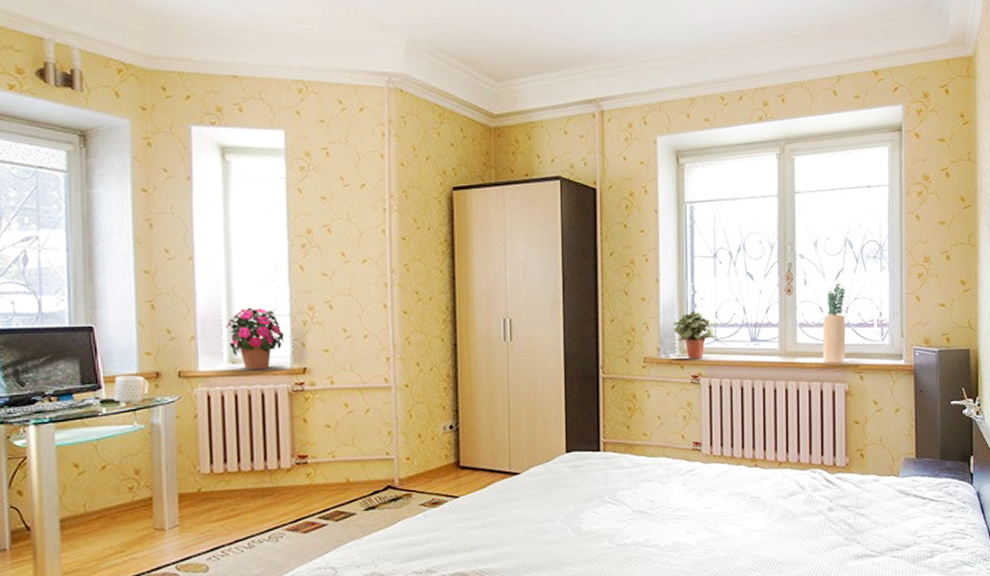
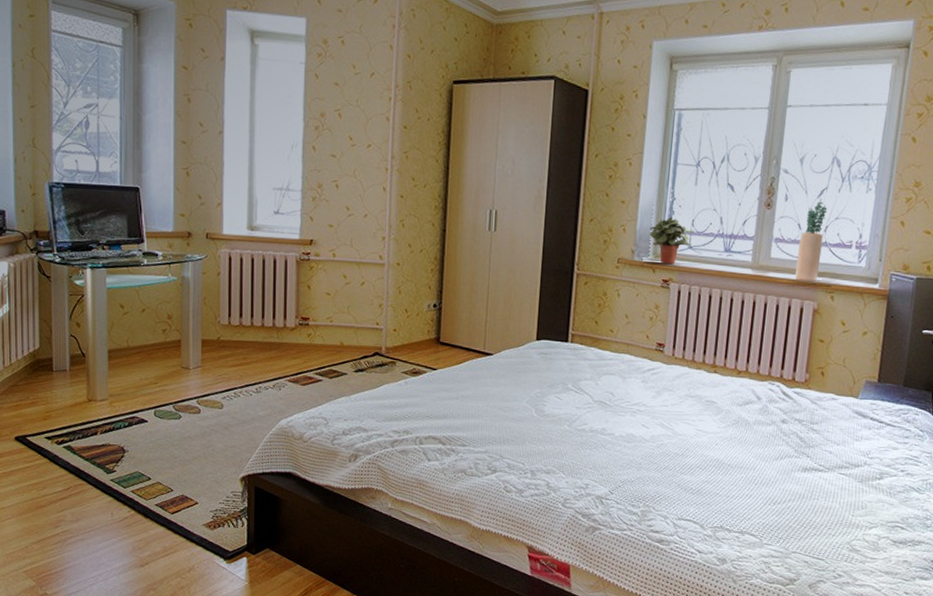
mug: present [113,376,149,402] -> none [153,232,182,257]
potted flower: present [226,307,284,370] -> none [247,181,296,238]

